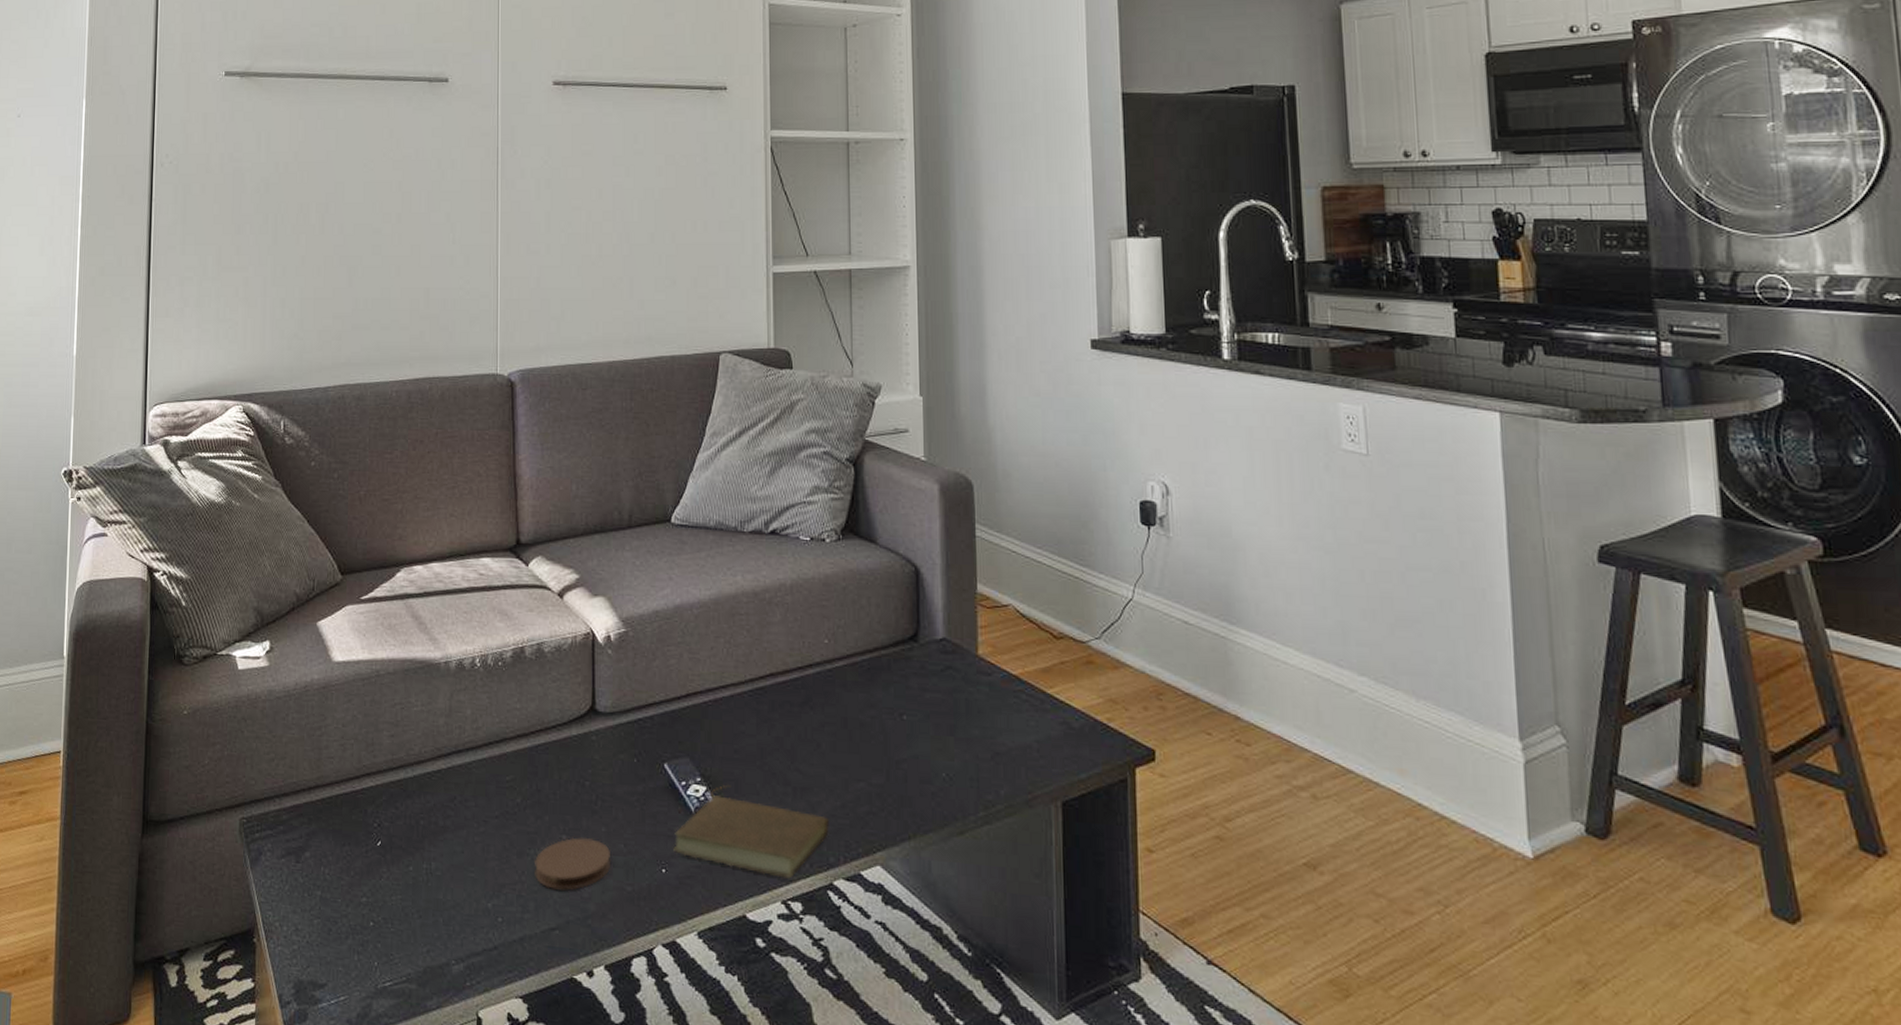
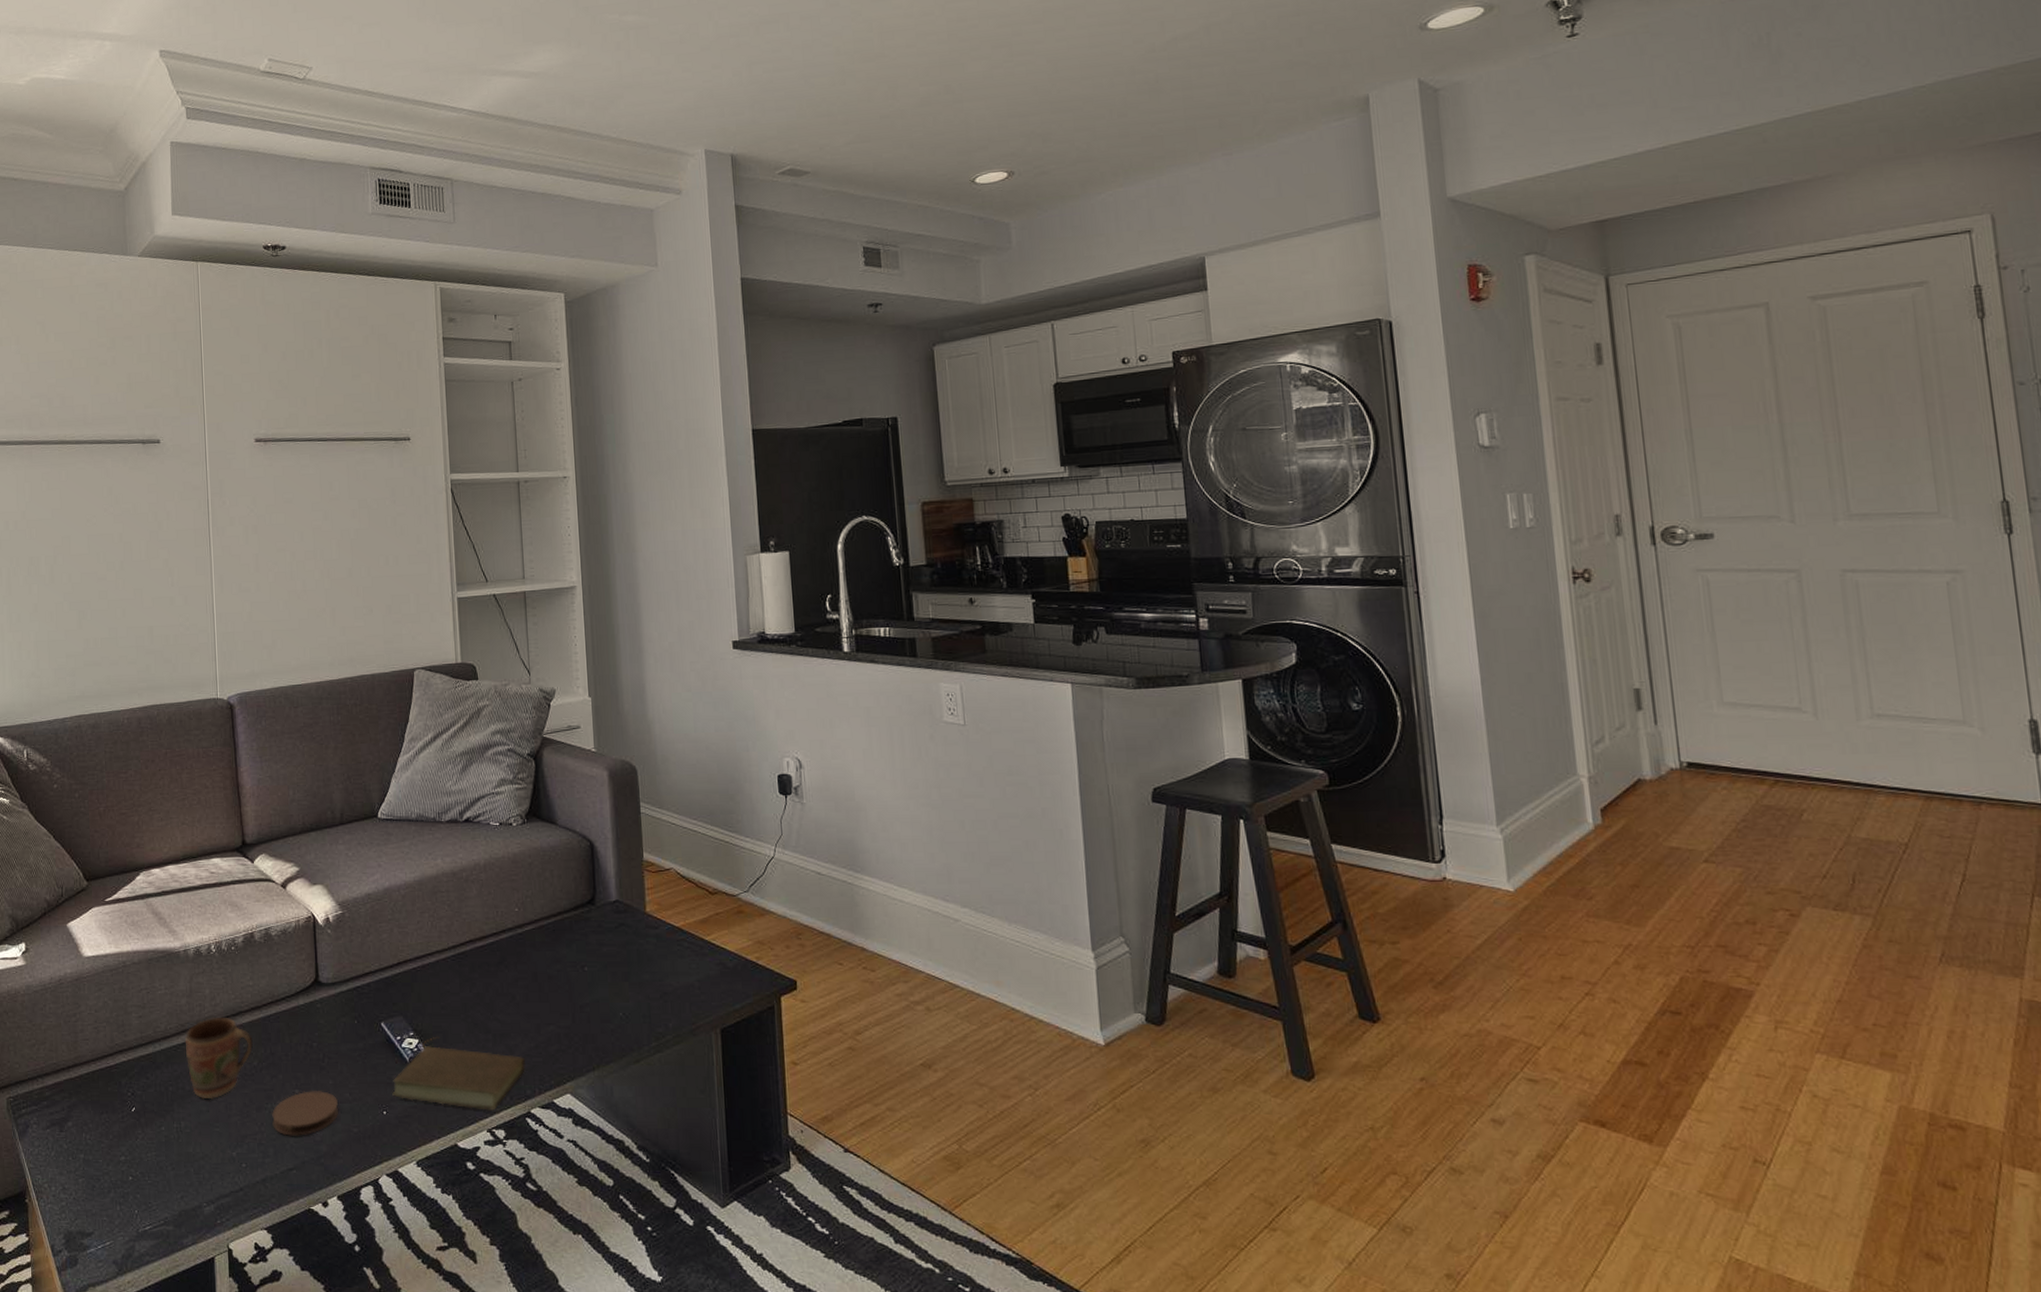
mug: none [441,743,517,839] -> present [185,1018,253,1100]

